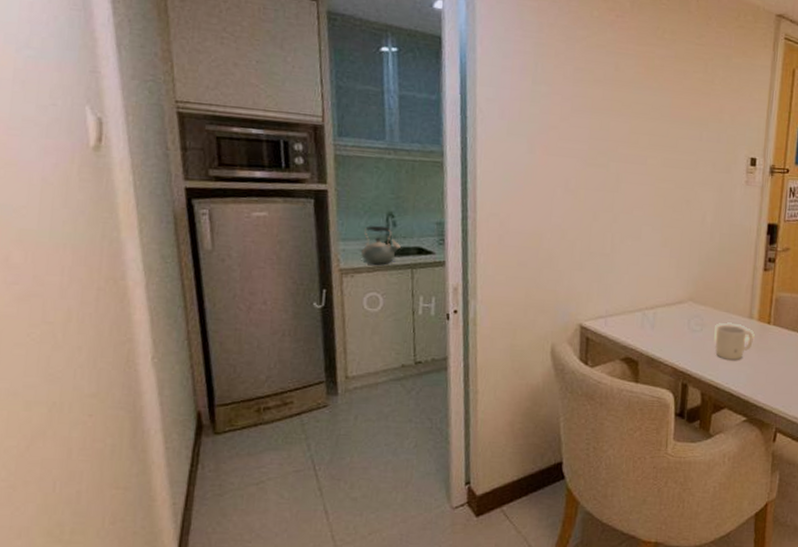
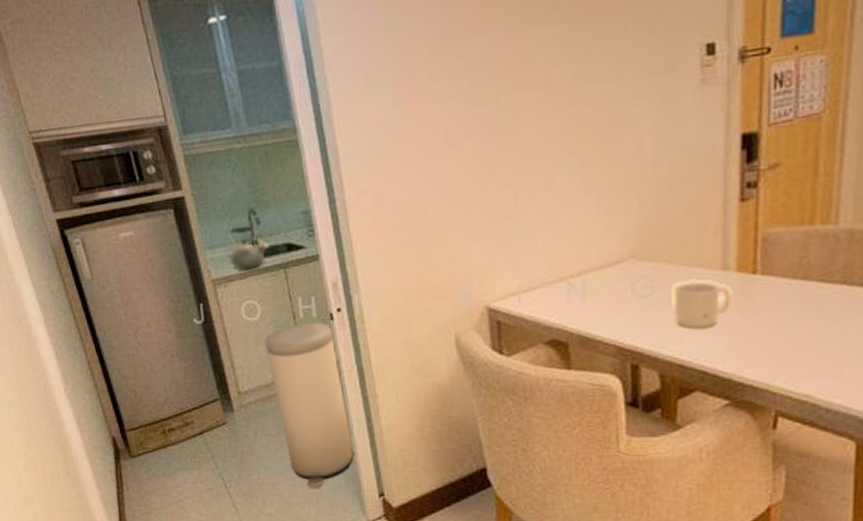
pedal bin: none [381,319,449,474] -> present [264,322,354,488]

